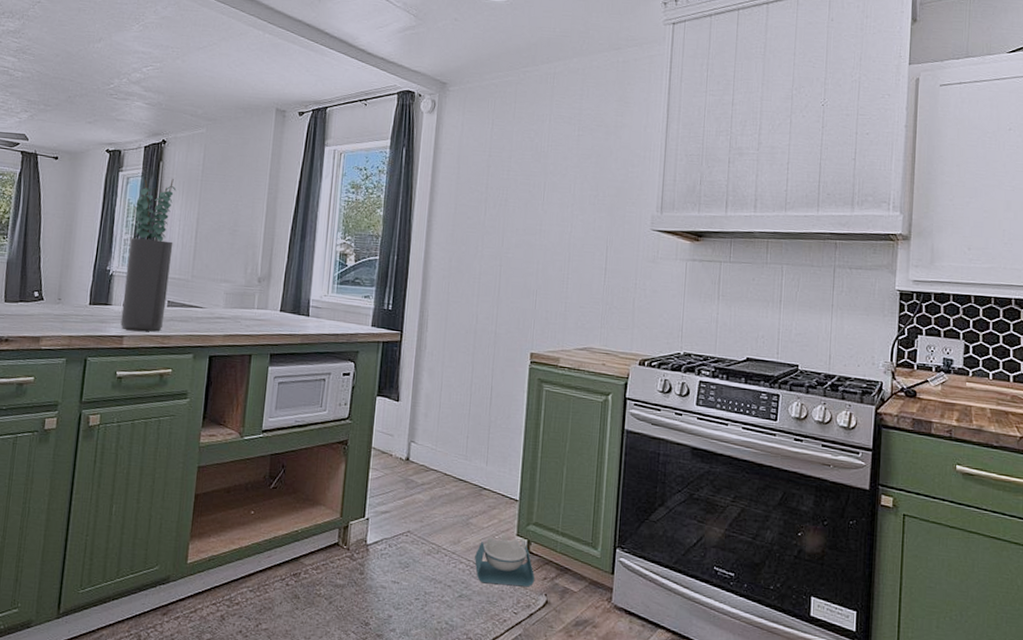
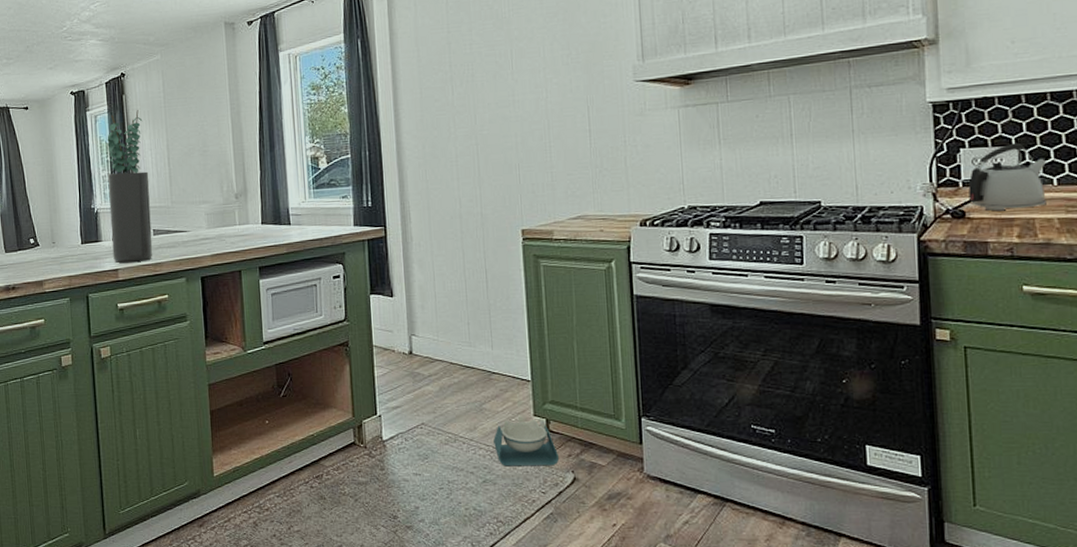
kettle: none [921,337,986,396] -> present [968,142,1047,211]

